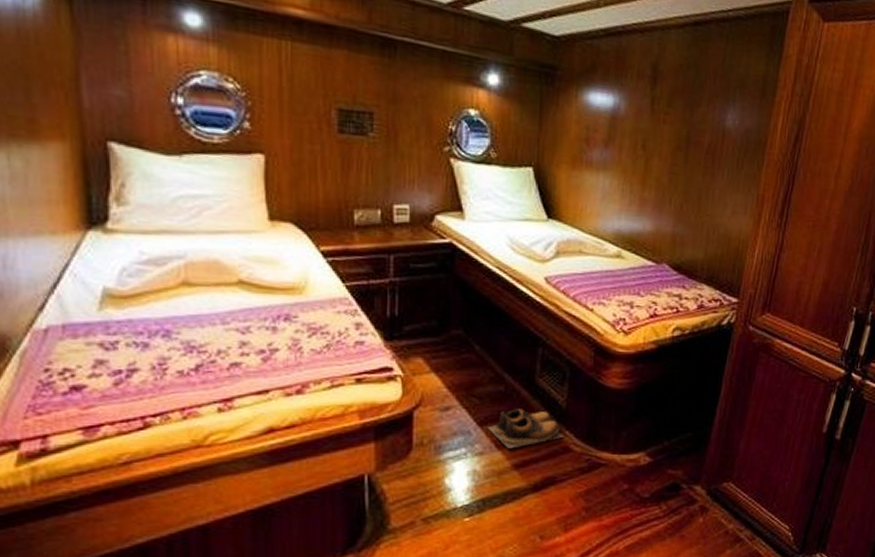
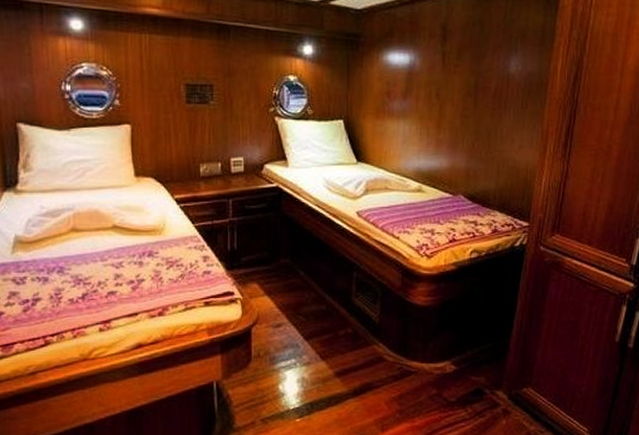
shoes: present [487,409,564,449] -> none [312,325,378,359]

